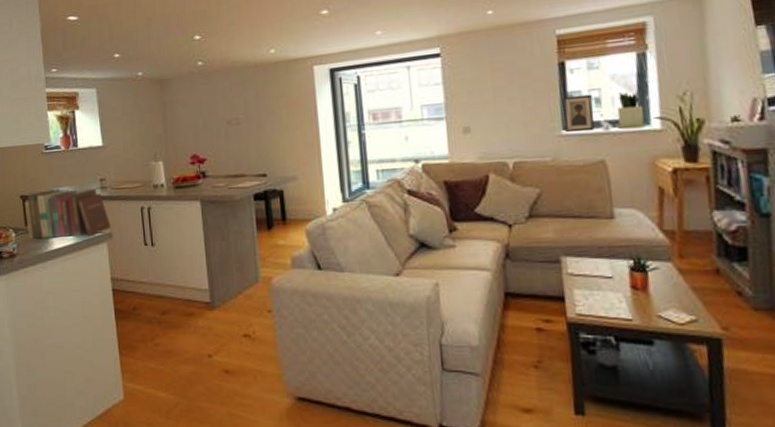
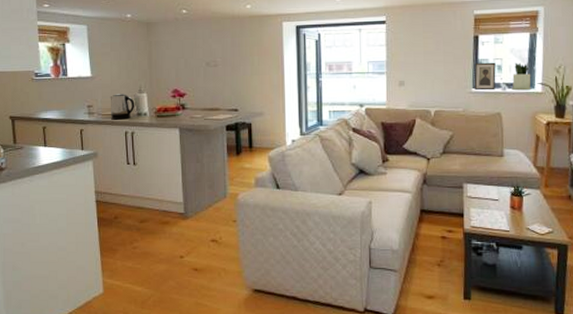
books: present [24,188,111,239] -> none [14,112,97,156]
kettle: none [123,163,151,194] -> present [110,94,135,120]

